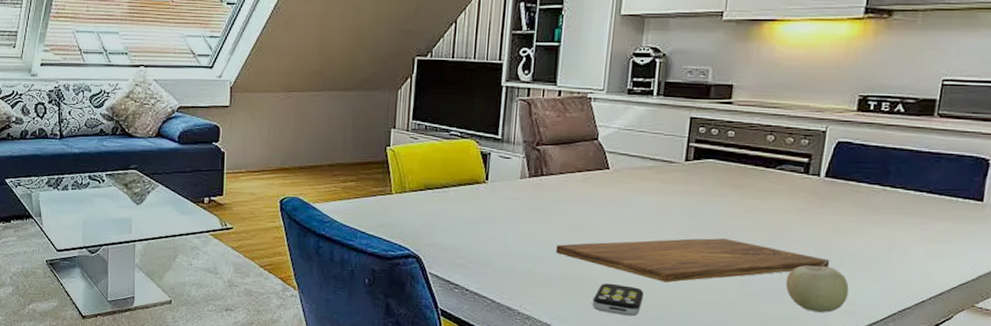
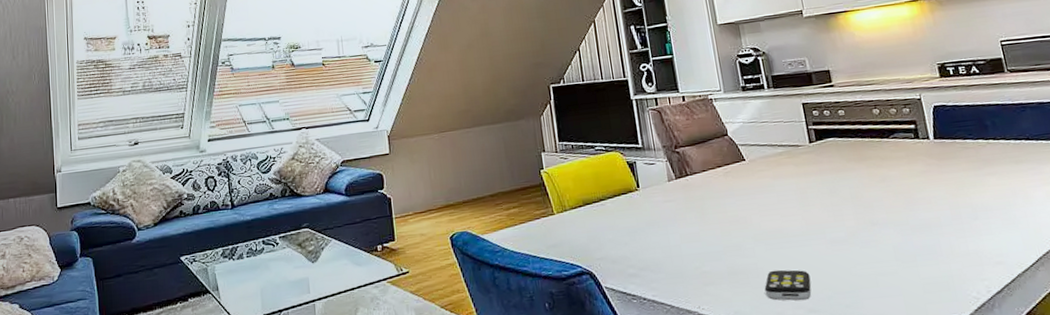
cutting board: present [555,238,830,283] -> none [717,209,967,261]
fruit: present [785,260,849,313] -> none [933,215,994,268]

